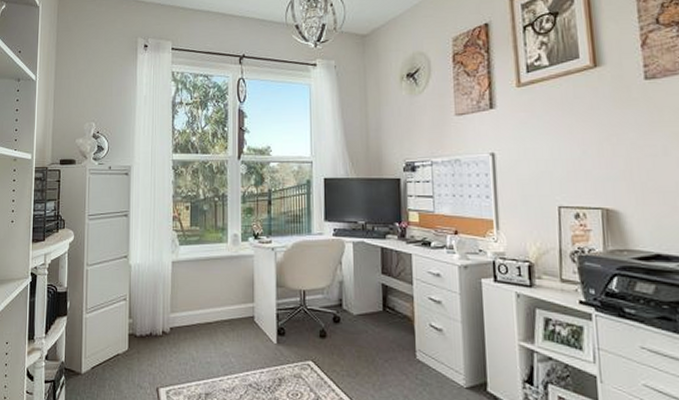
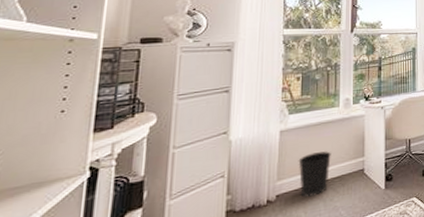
wastebasket: none [189,290,220,336] -> present [298,151,331,197]

